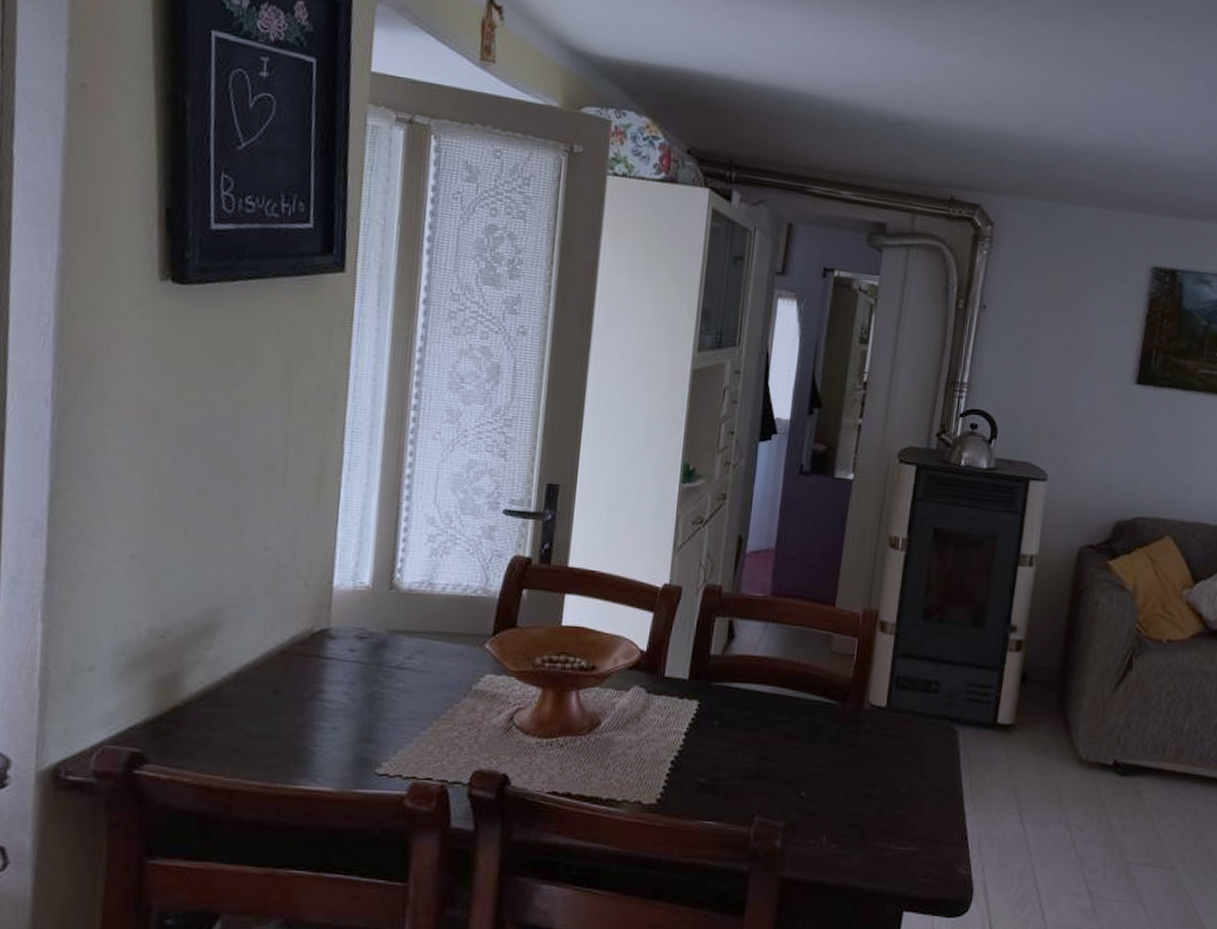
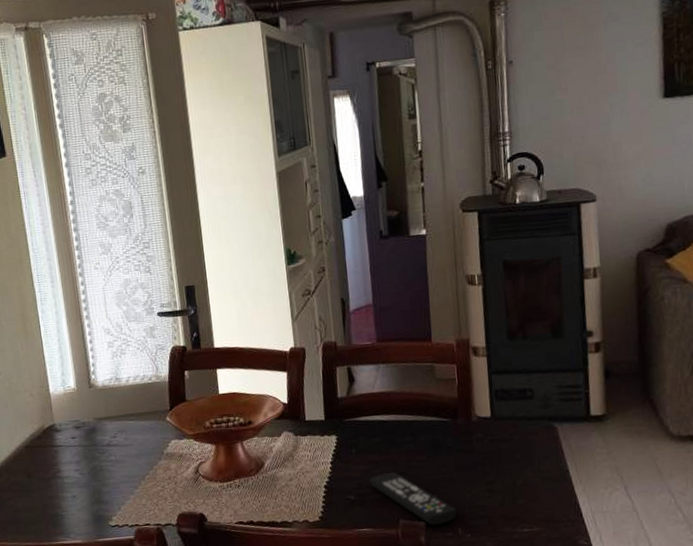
remote control: none [728,755,825,829] -> present [370,471,457,526]

